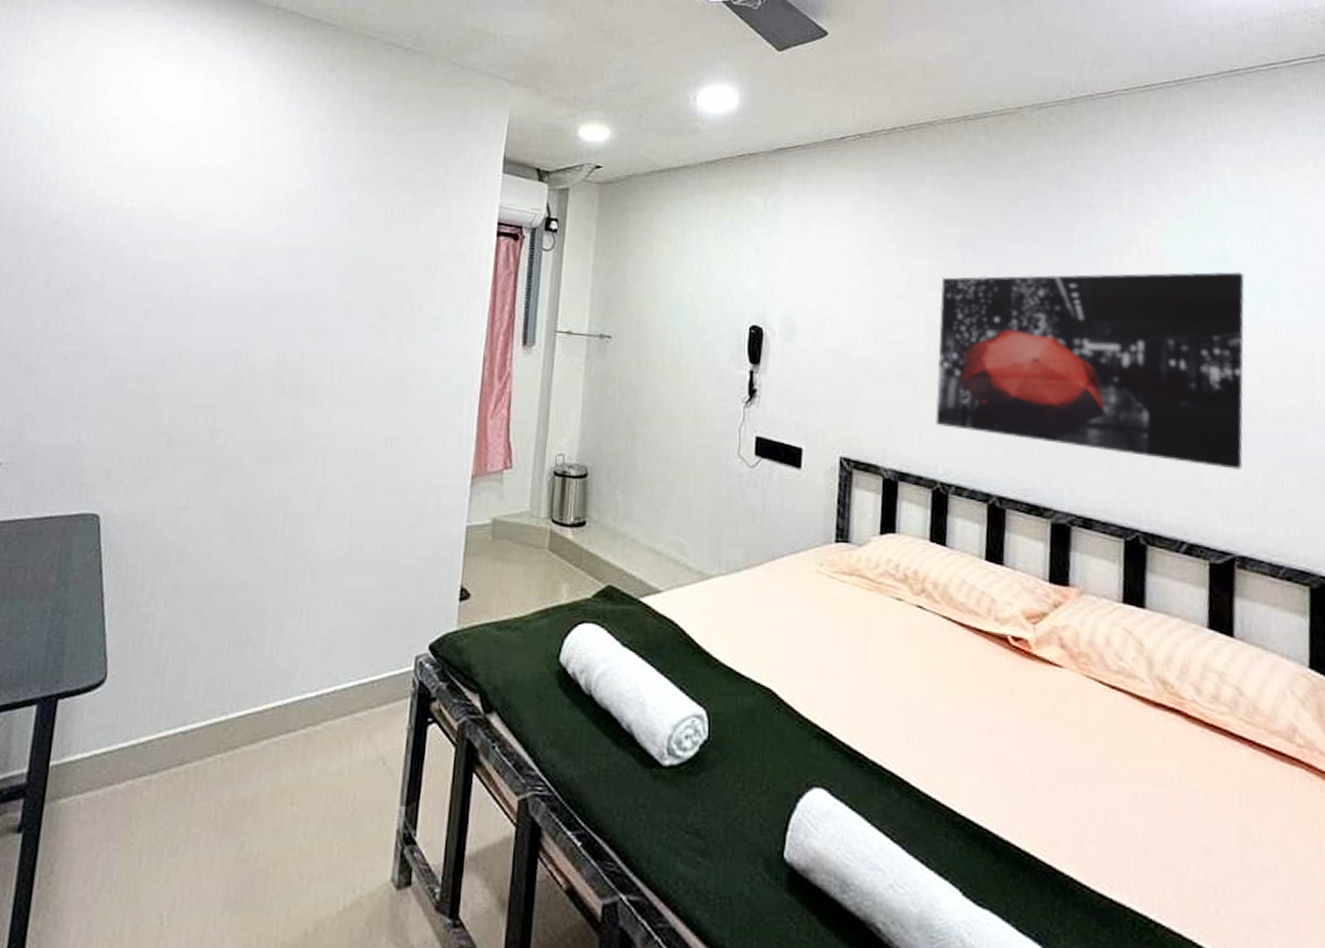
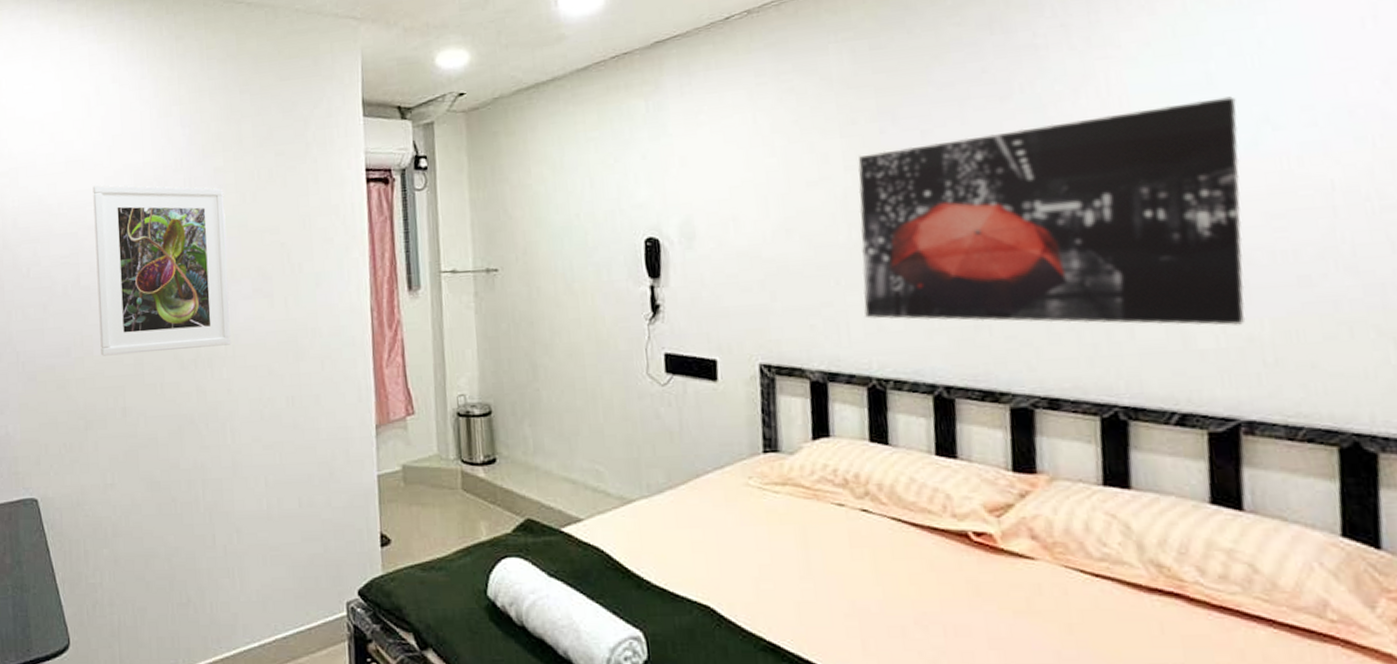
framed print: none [198,197,354,377] -> present [92,184,232,356]

